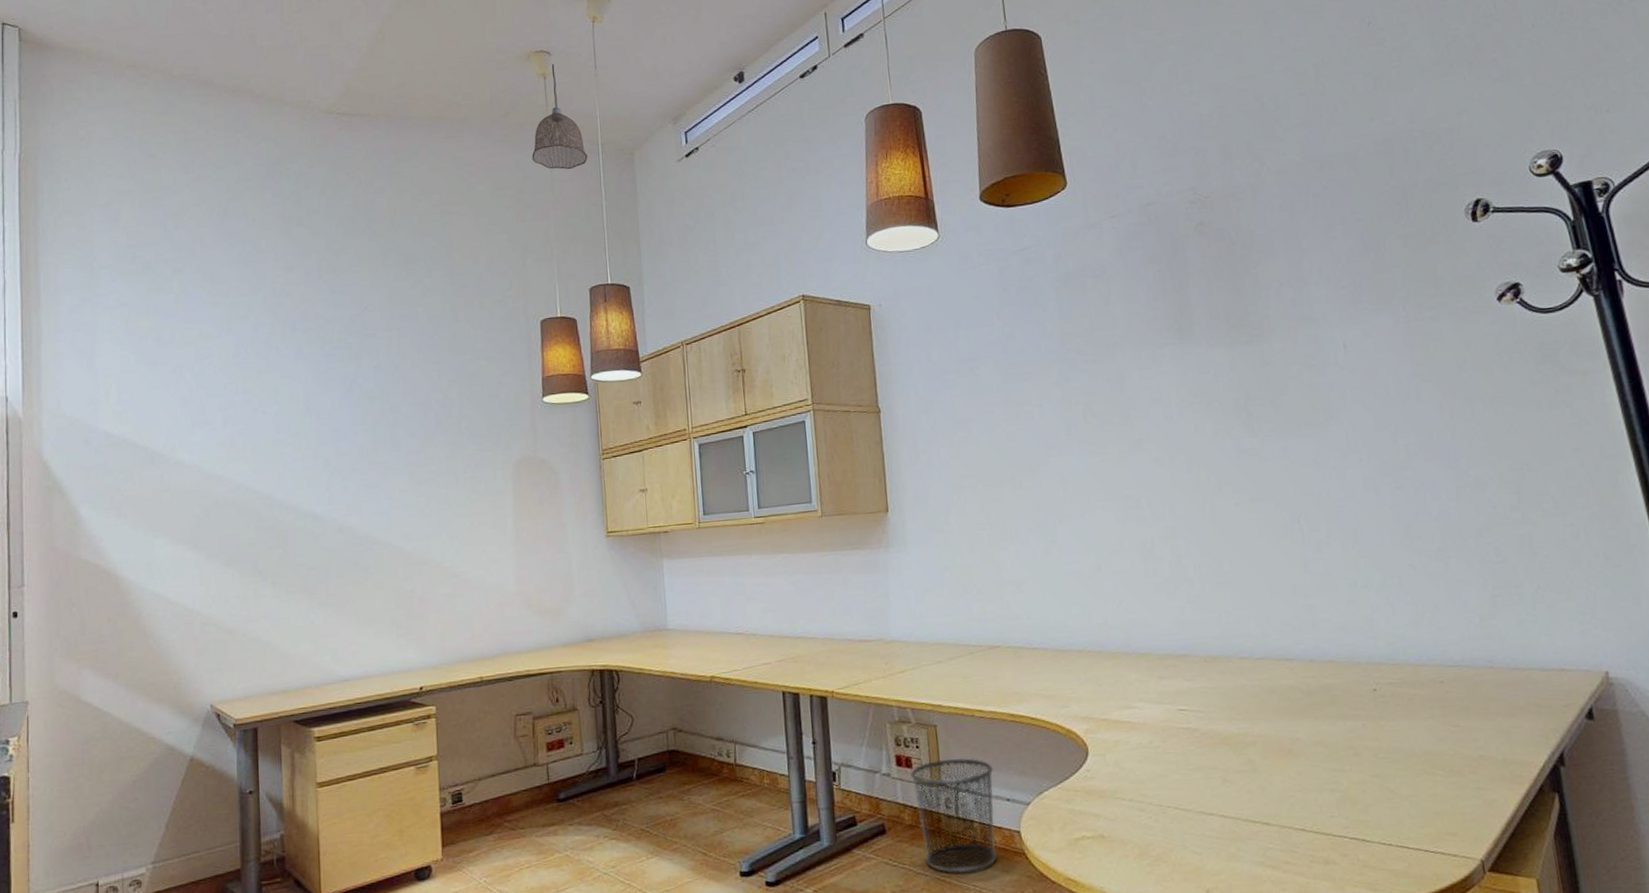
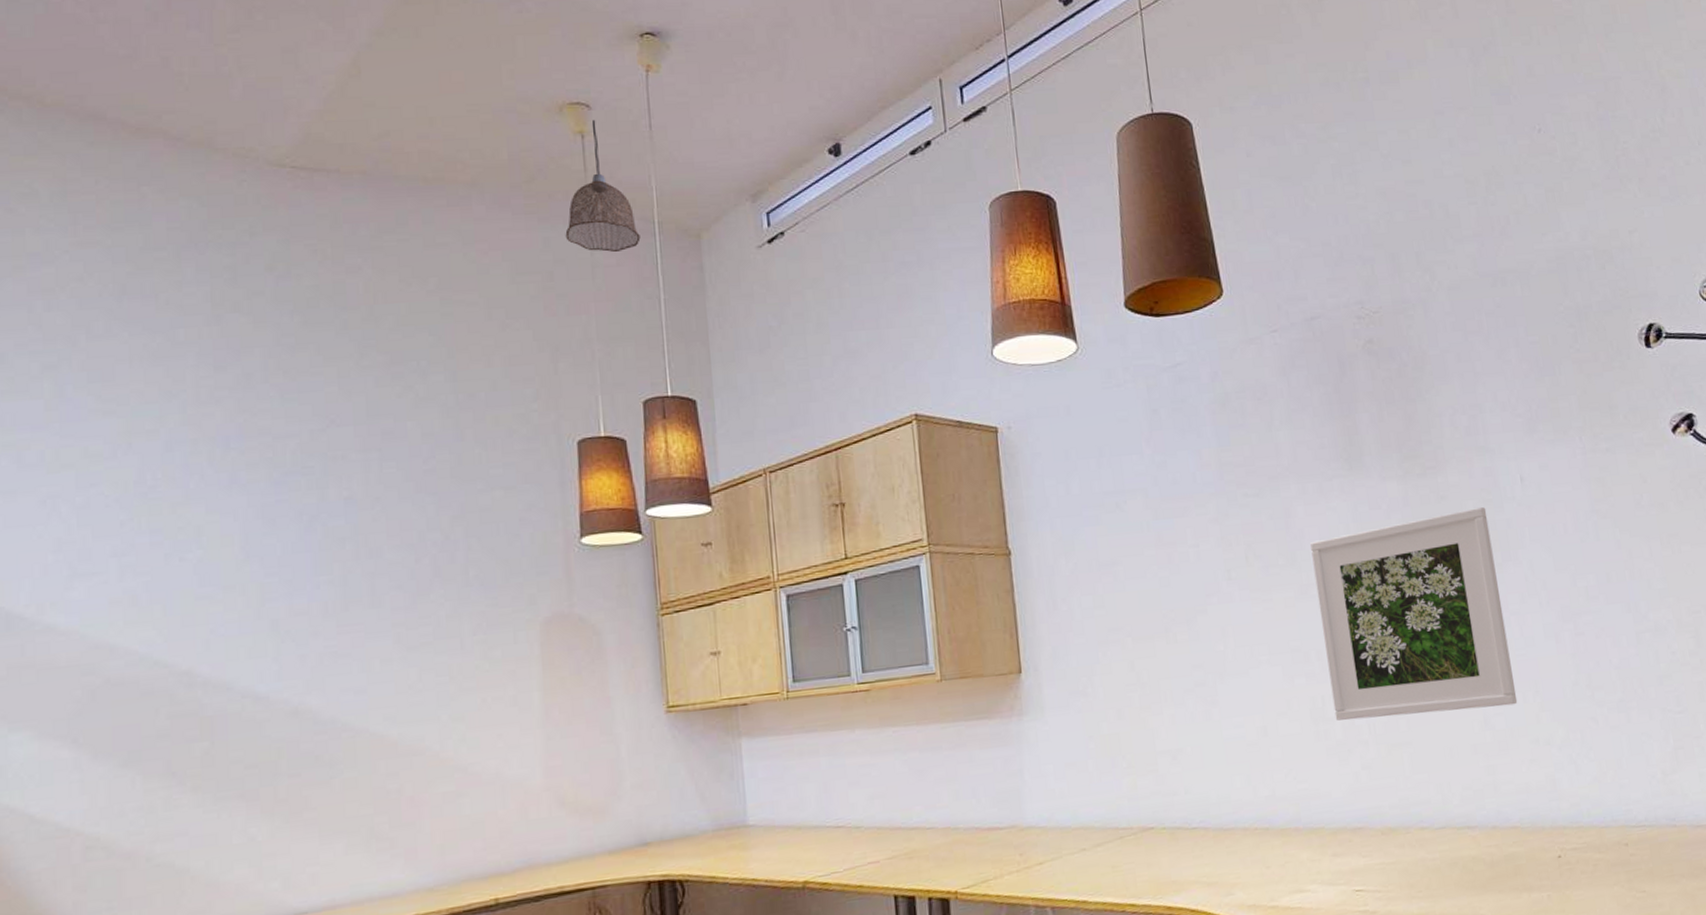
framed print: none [1143,370,1337,560] -> present [1310,506,1518,721]

